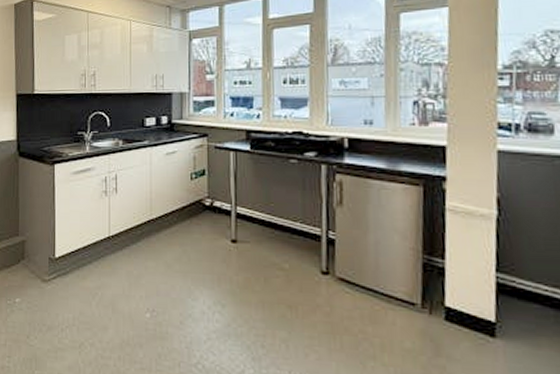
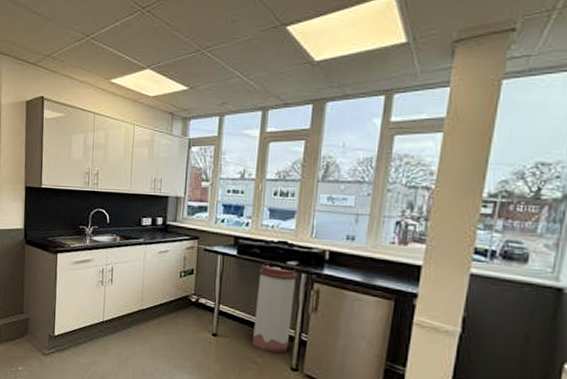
trash can: none [275,156,317,256] -> present [253,263,297,353]

